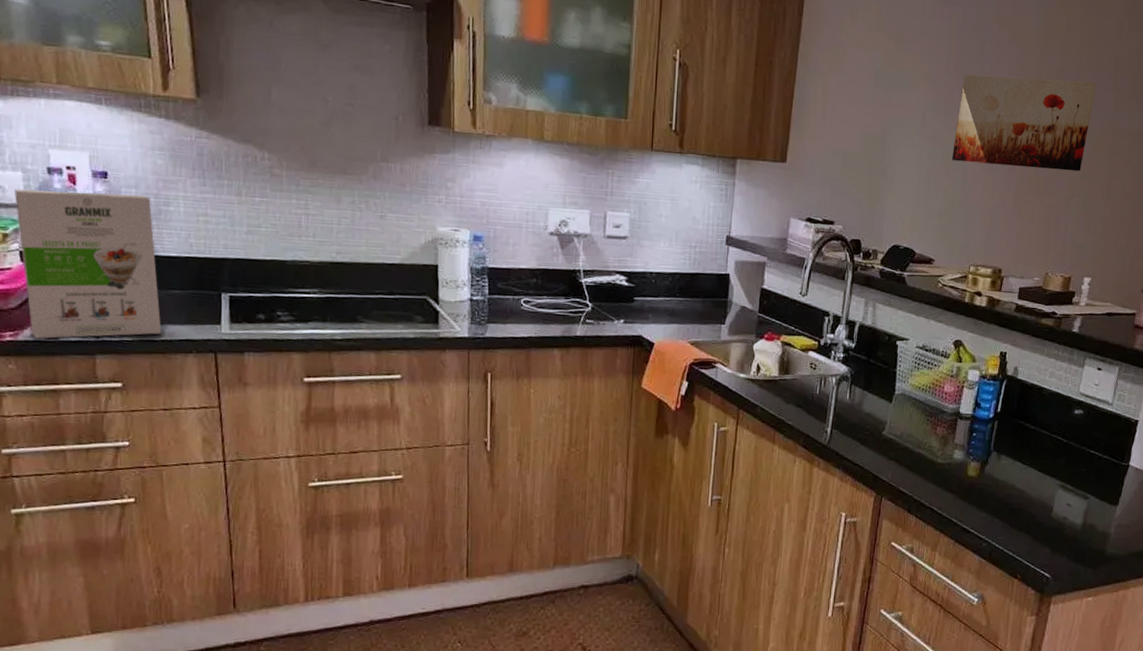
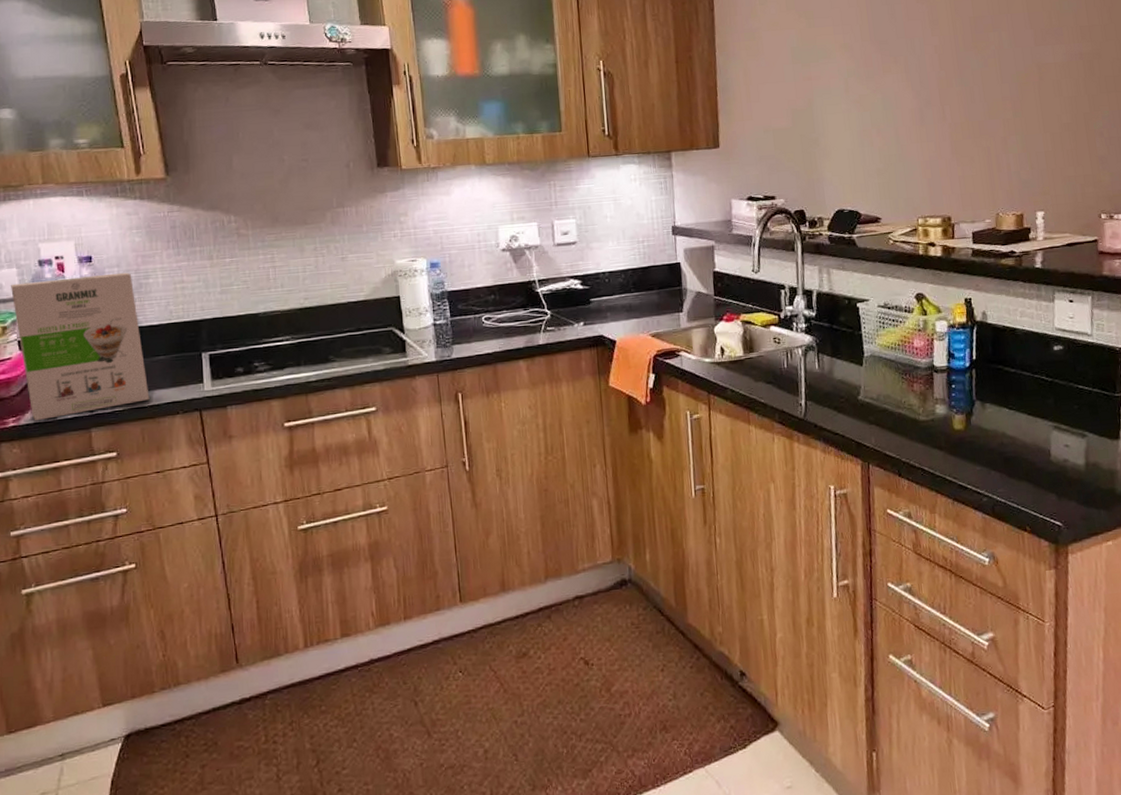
wall art: present [952,74,1096,172] -> none [879,23,1013,120]

